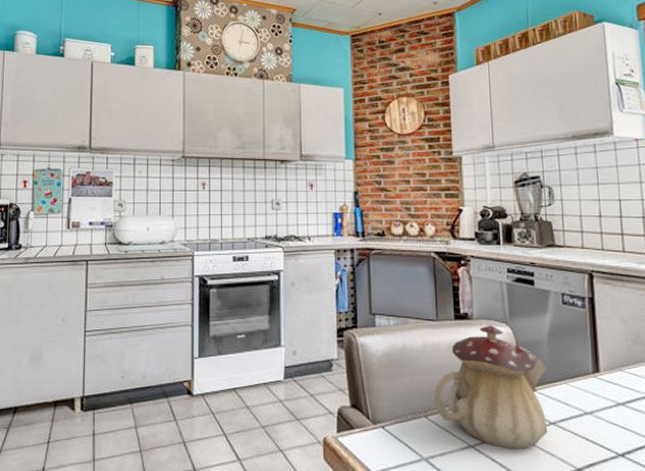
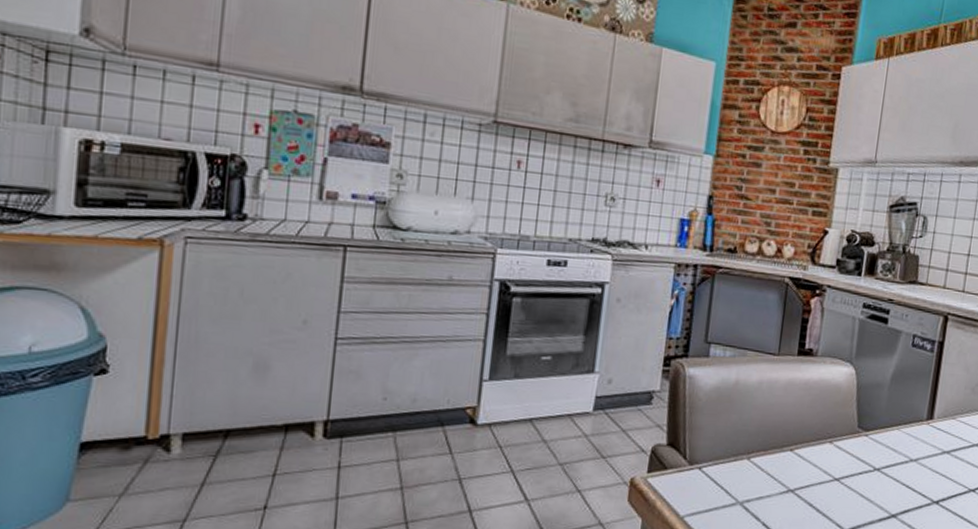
teapot: present [433,325,548,450] -> none [759,363,883,495]

